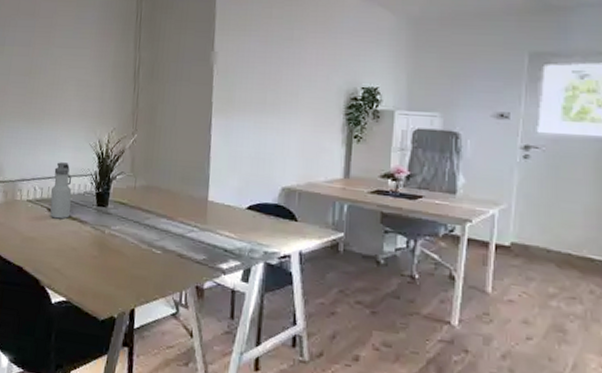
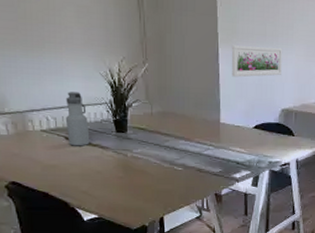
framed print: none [225,115,284,150] -> present [231,45,282,78]

